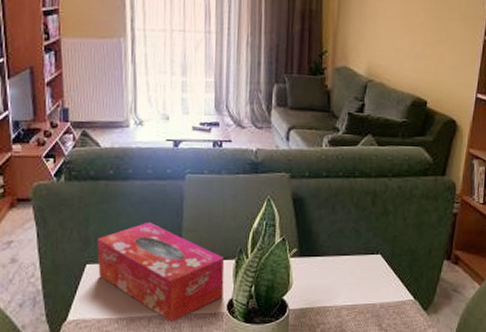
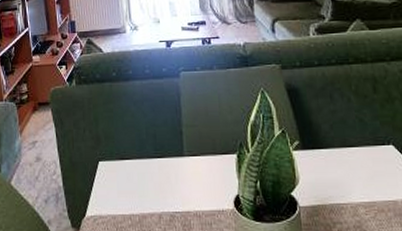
tissue box: present [97,221,225,323] -> none [107,119,229,220]

